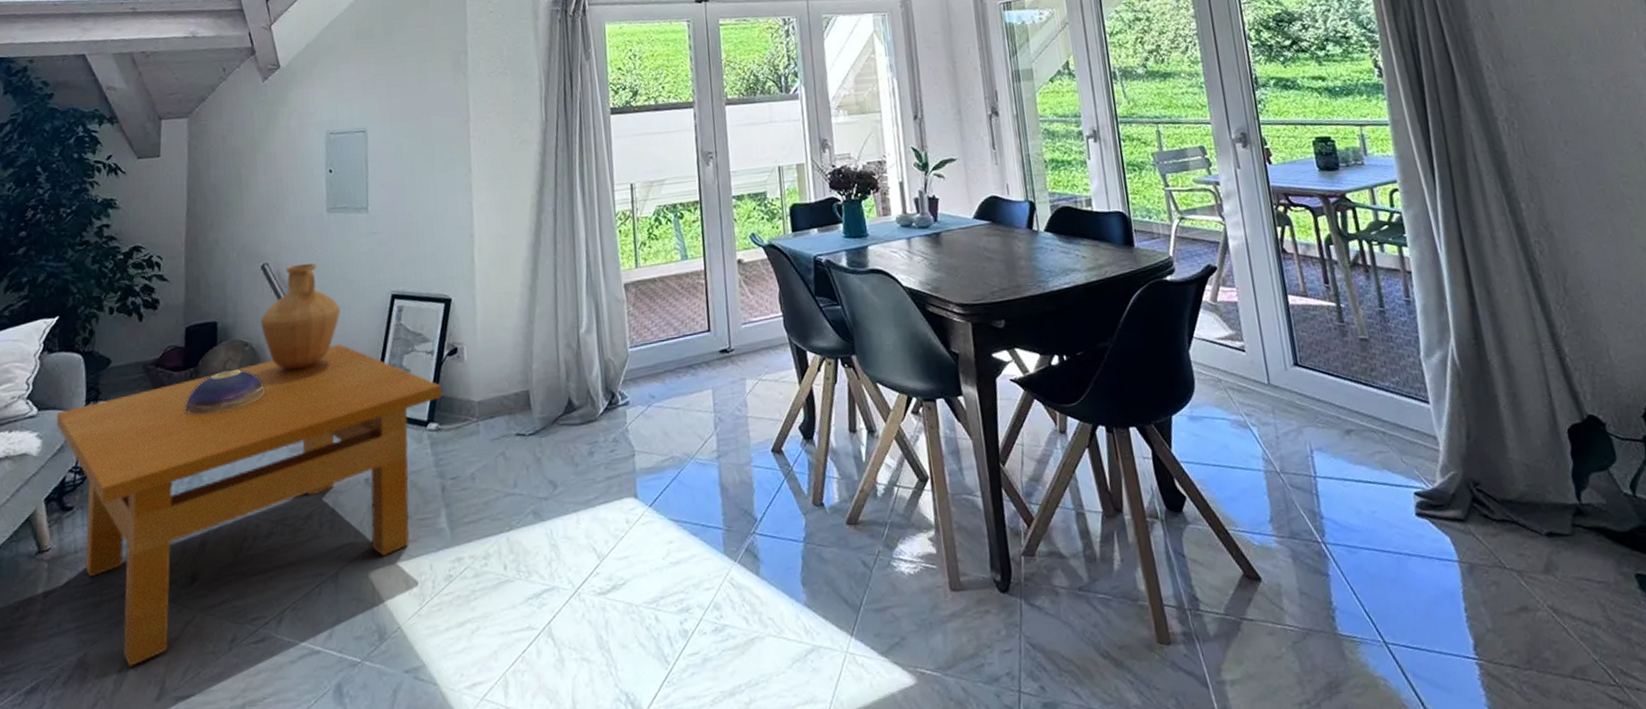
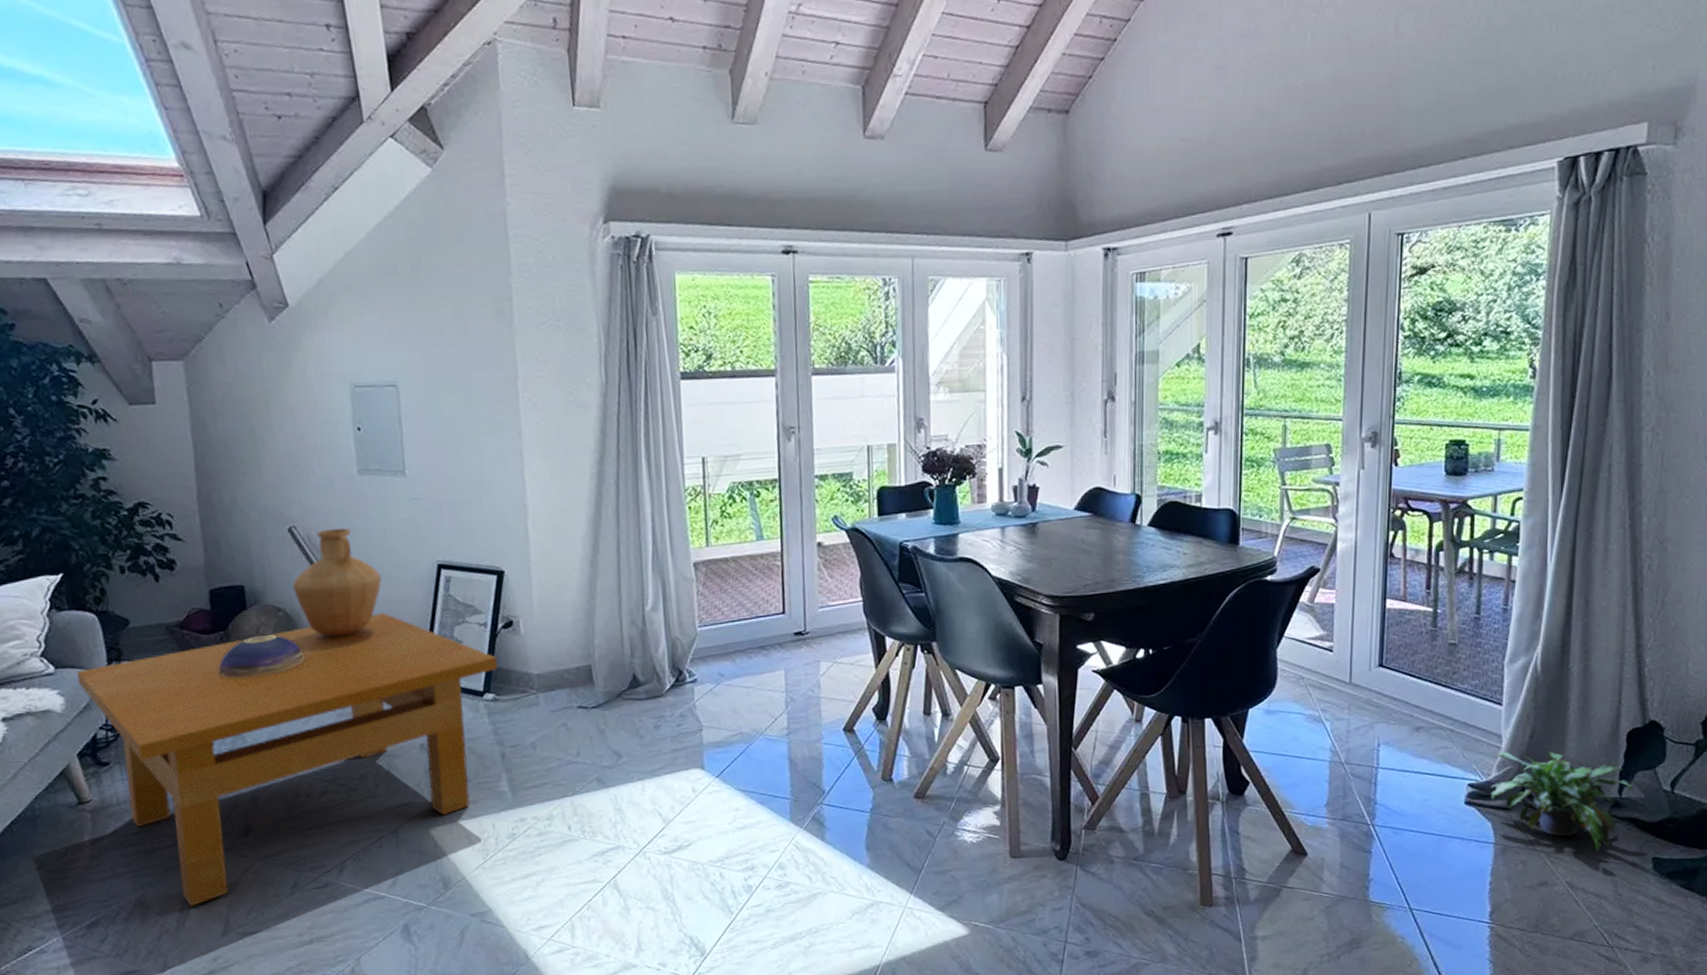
potted plant: none [1437,453,1591,569] -> present [1490,751,1632,852]

